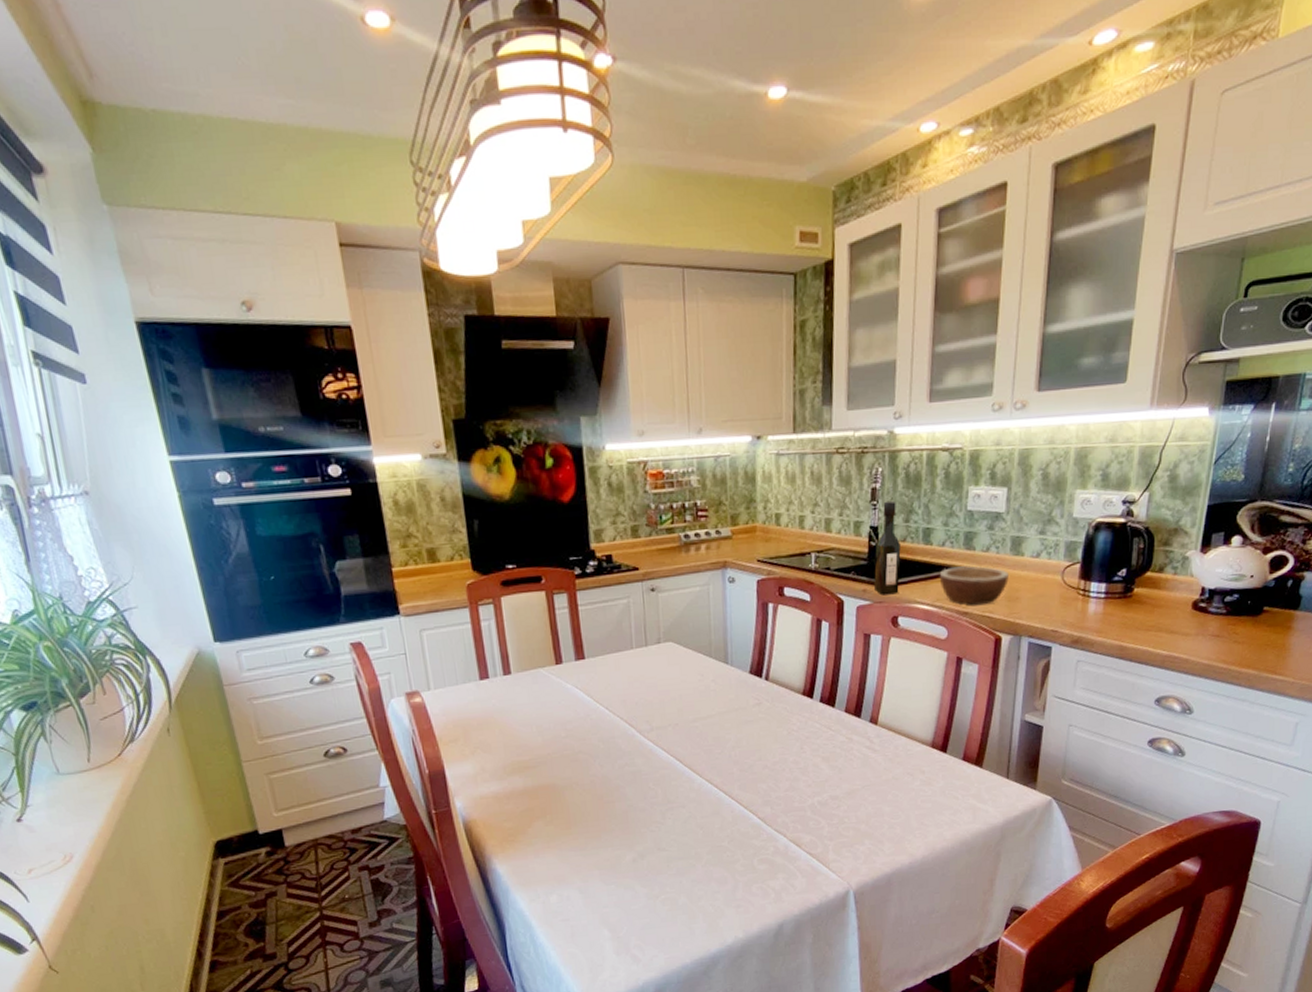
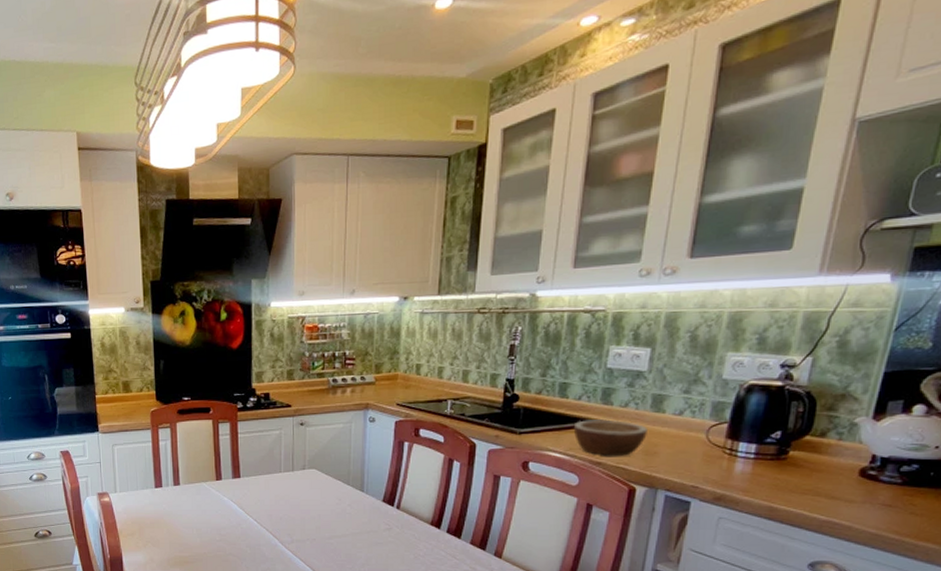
bottle: present [874,500,901,595] -> none [507,356,536,442]

